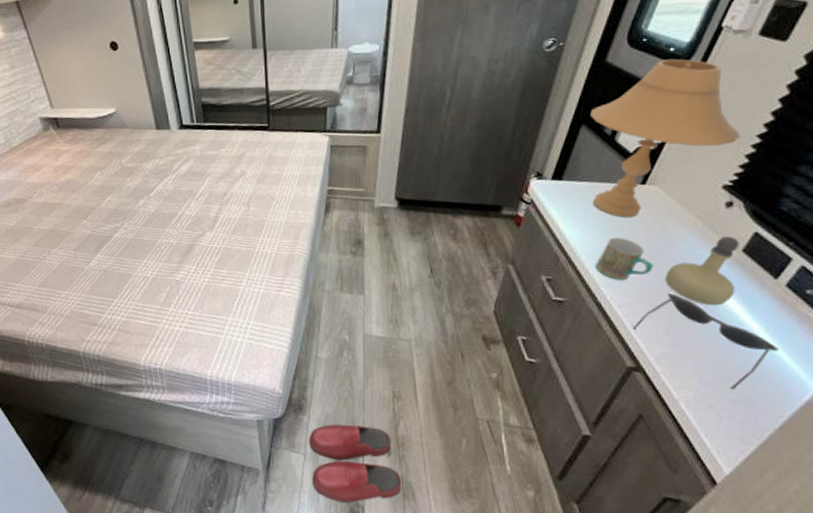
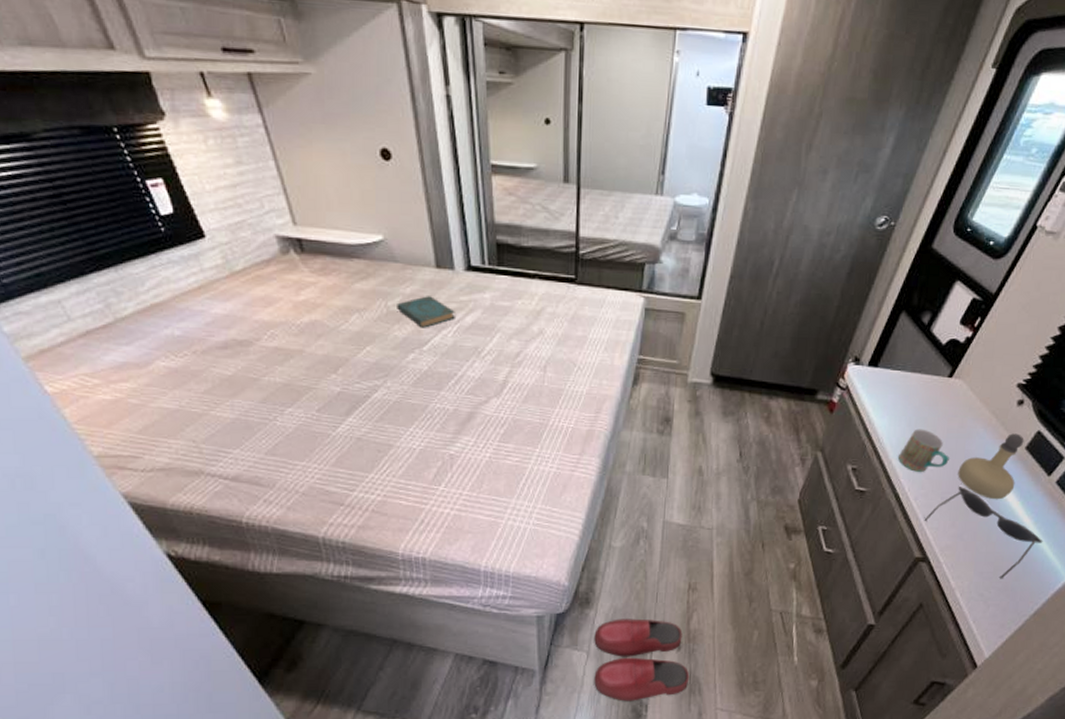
book: none [128,152,173,179] -> present [397,296,455,328]
lamp: present [590,59,741,218] -> none [904,252,1038,410]

